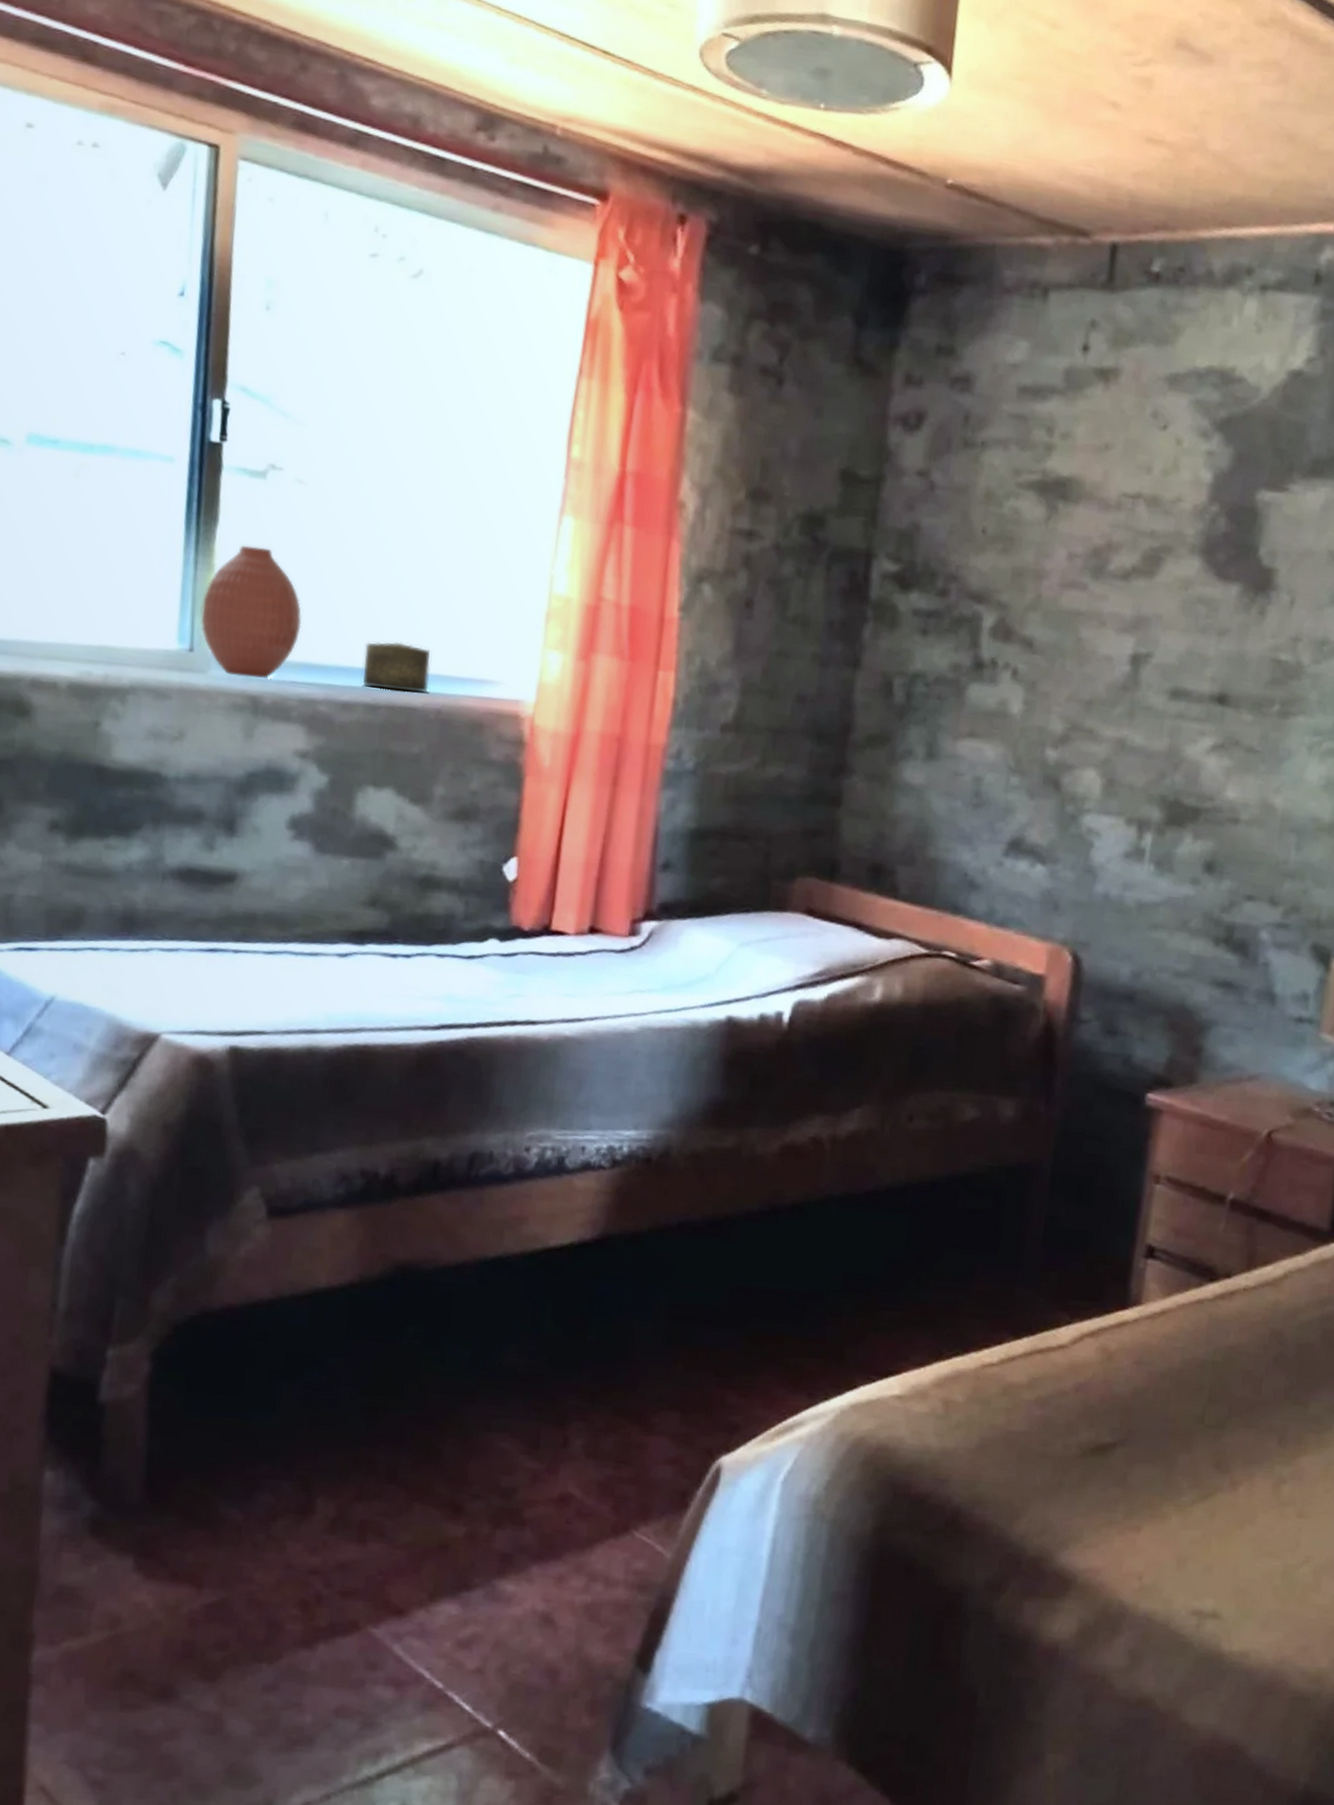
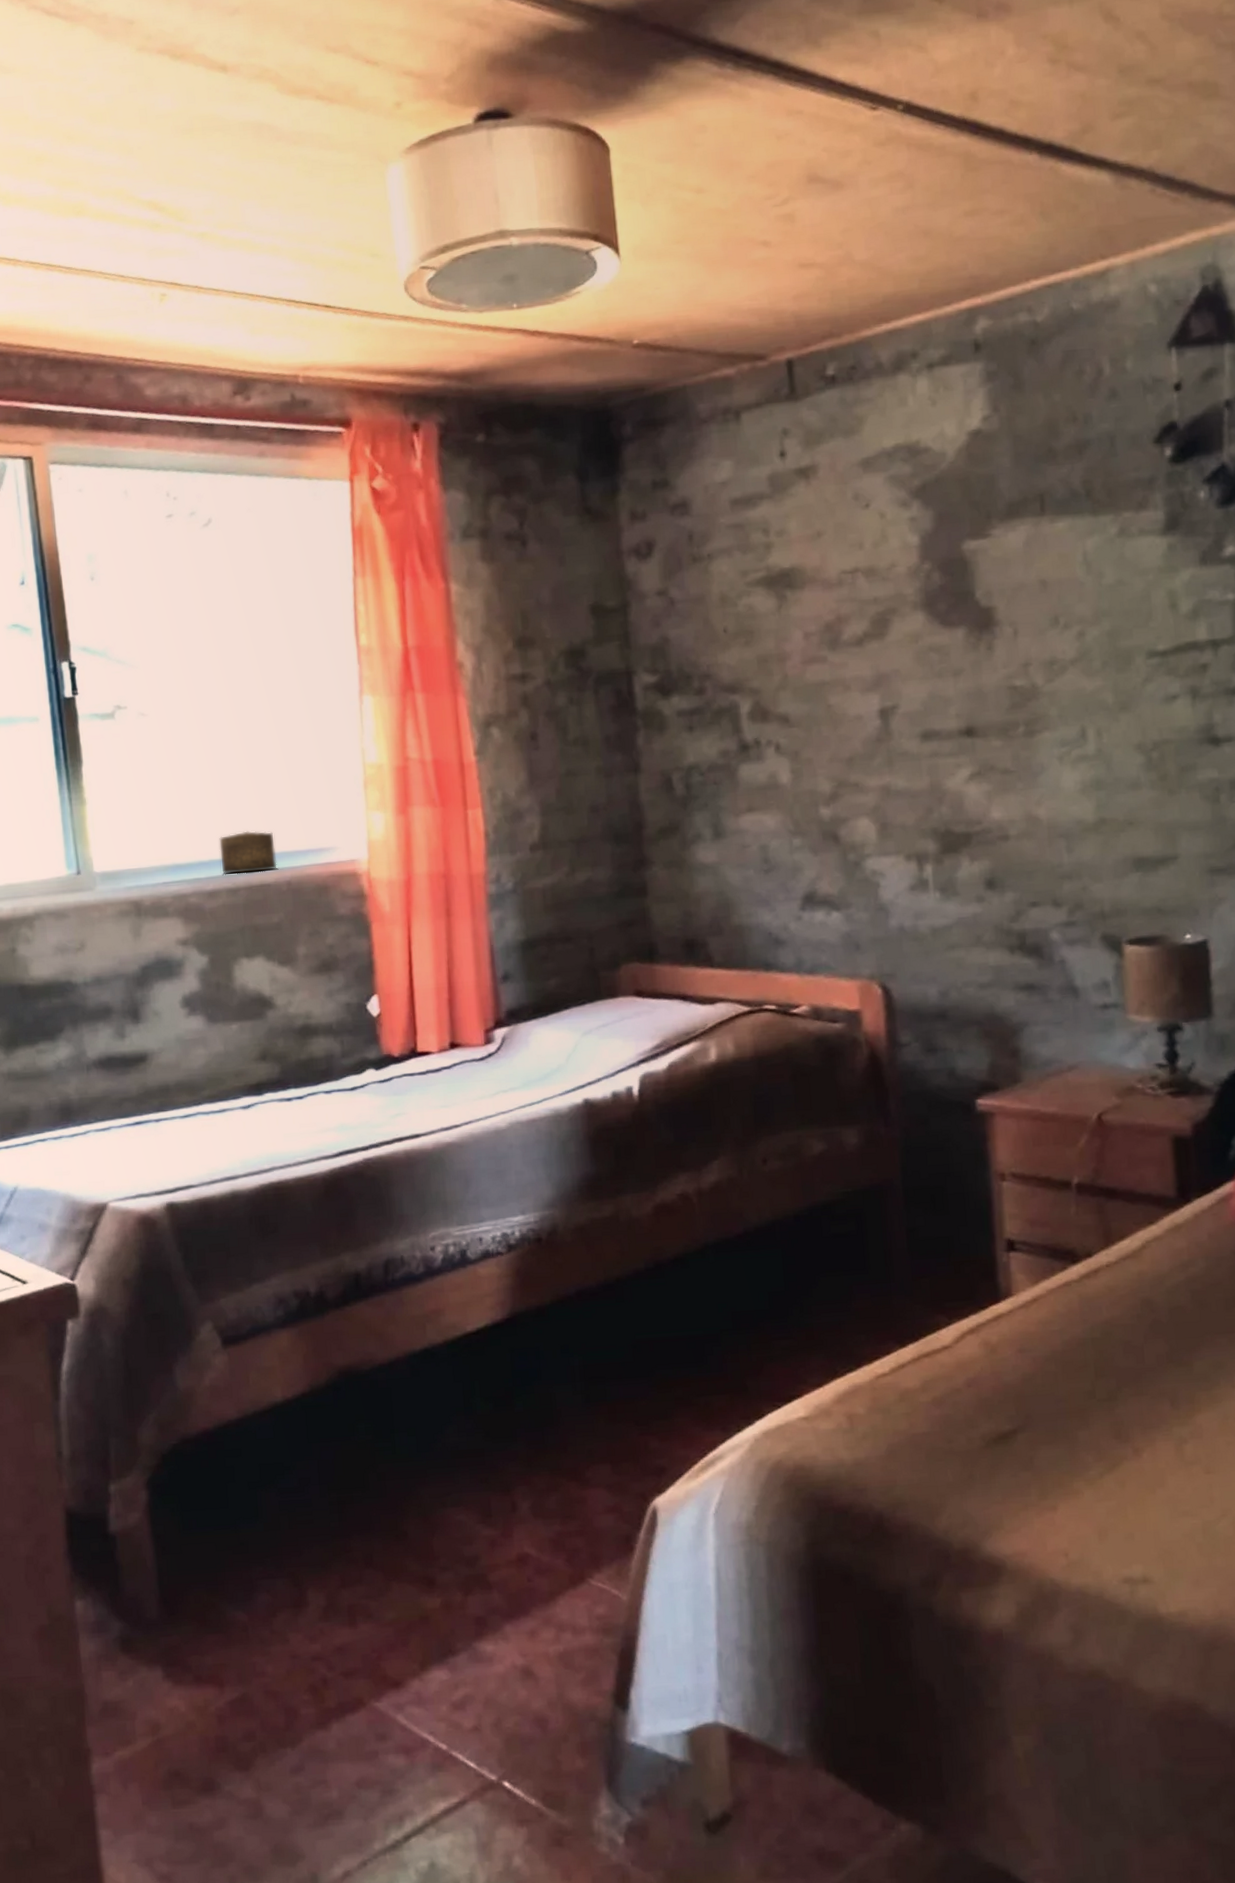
vase: present [200,545,302,680] -> none [80,775,164,888]

